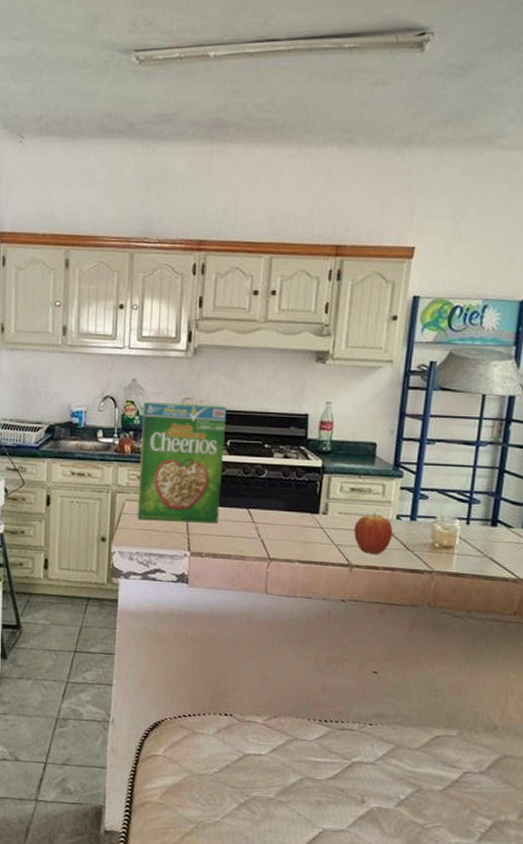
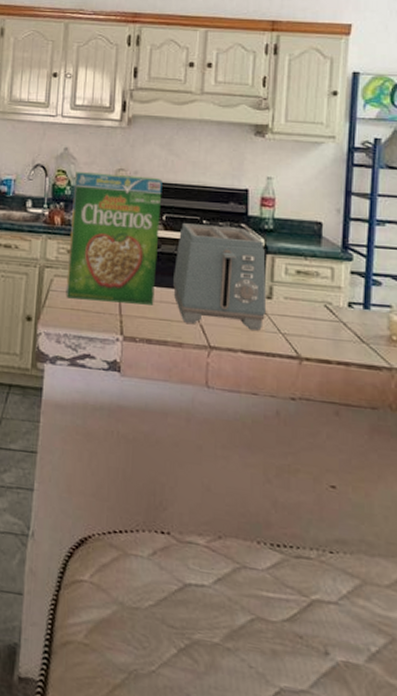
toaster: none [236,448,323,543] -> present [173,223,267,331]
fruit: present [354,512,393,554] -> none [302,299,345,346]

